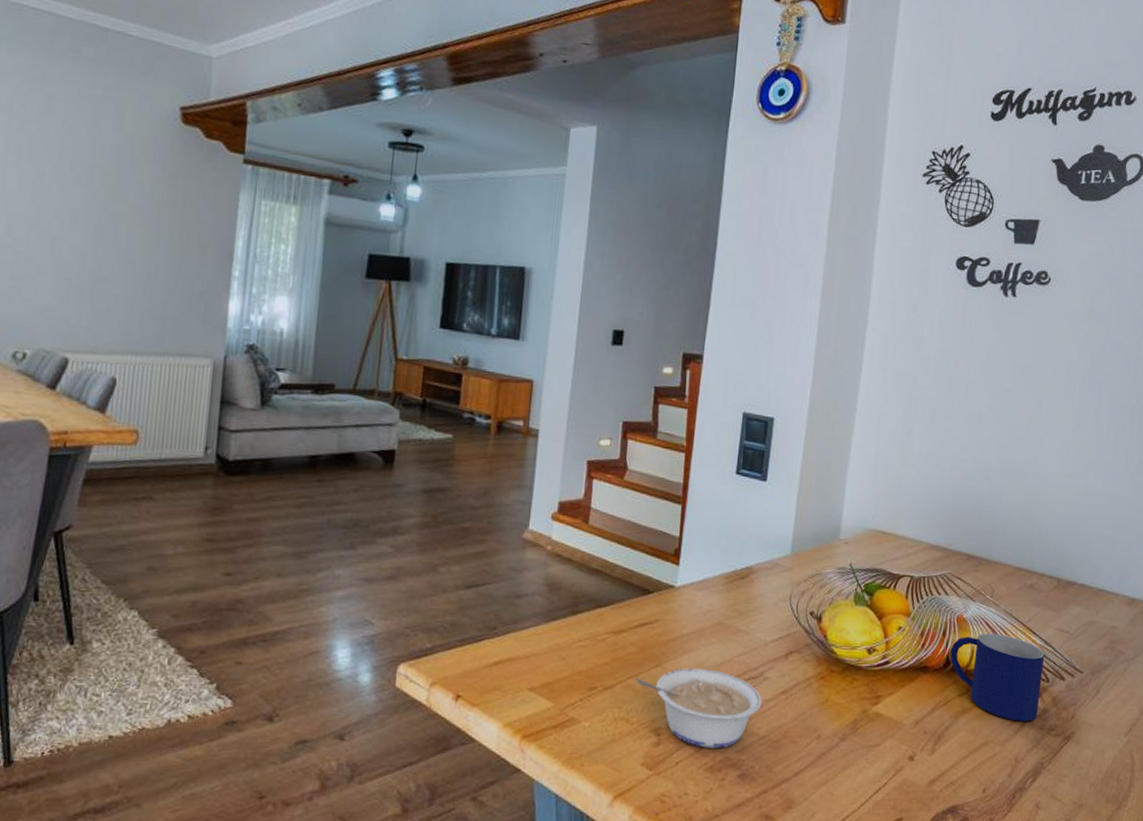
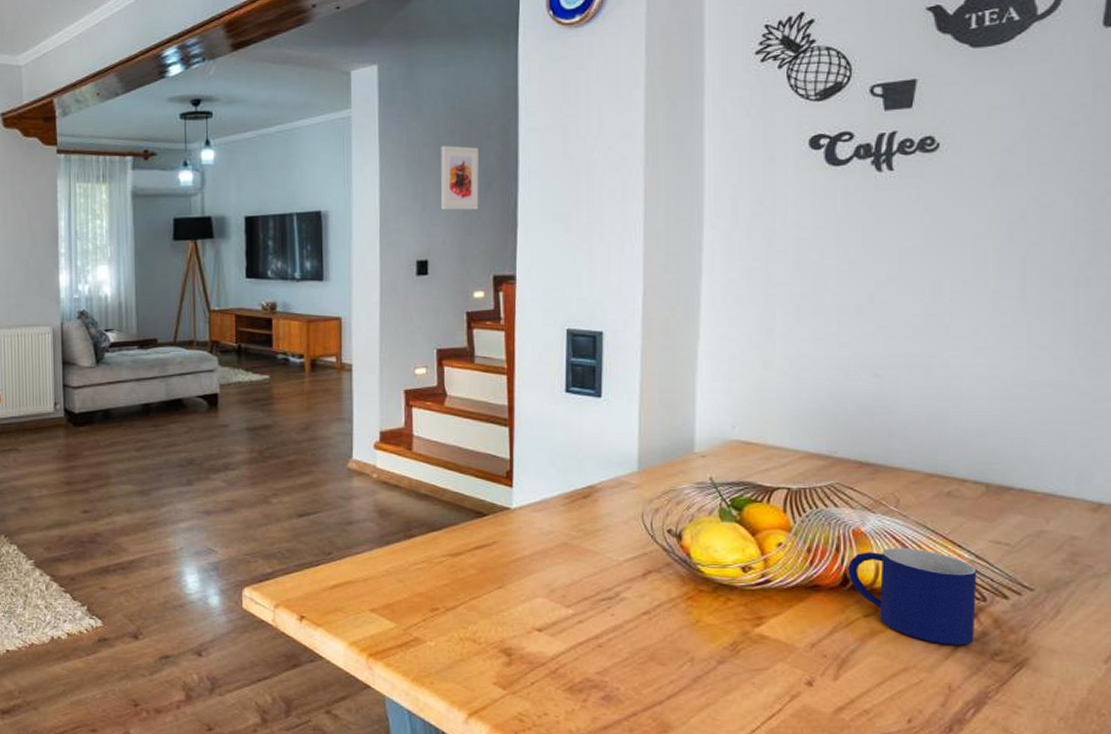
legume: present [635,668,763,748] -> none [478,589,622,670]
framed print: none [641,218,682,286] -> present [440,145,479,210]

